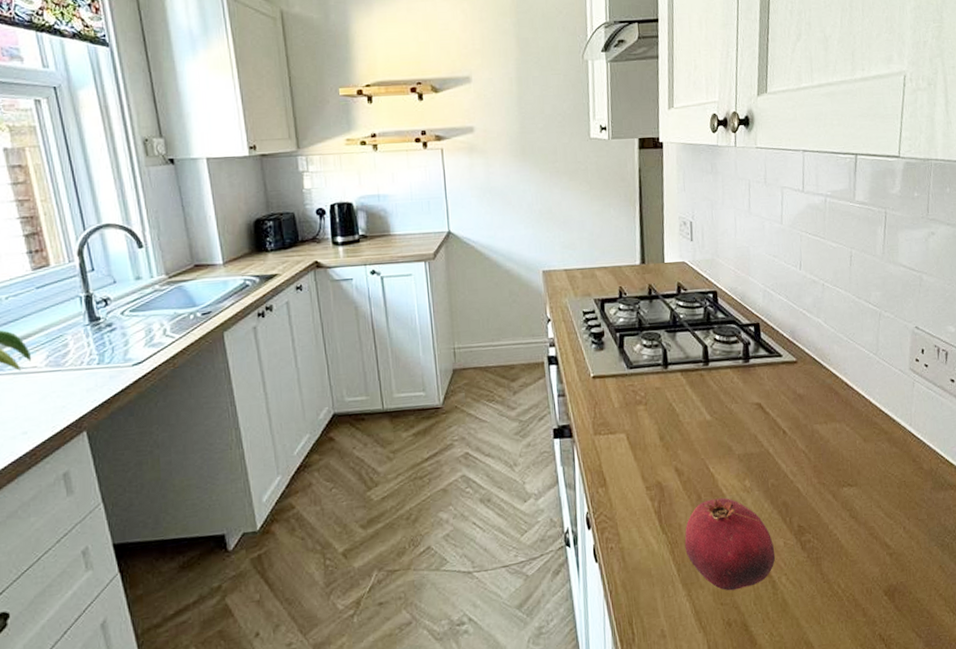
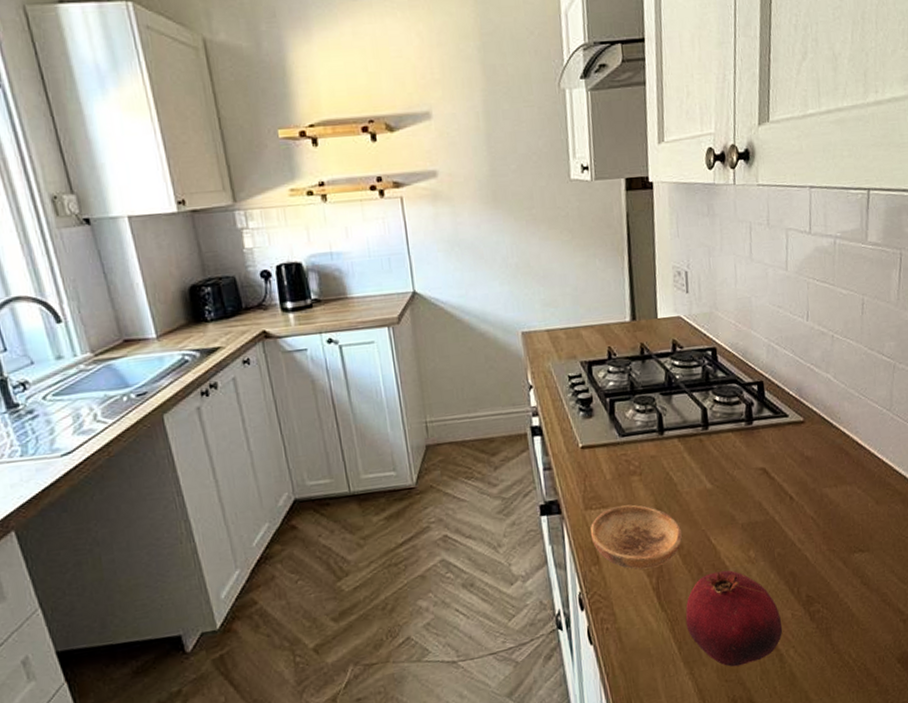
bowl: none [598,432,684,493] -> present [590,504,683,570]

